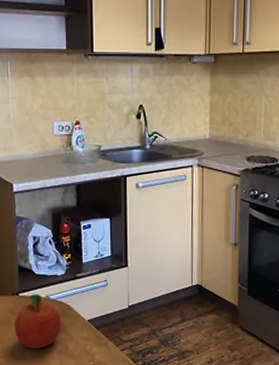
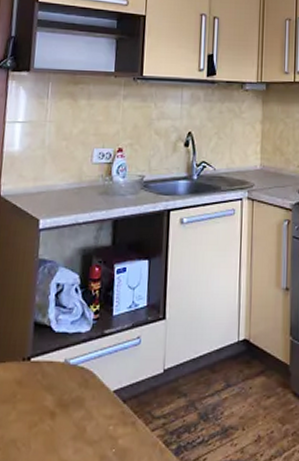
fruit: present [14,294,62,349] -> none [19,358,81,434]

